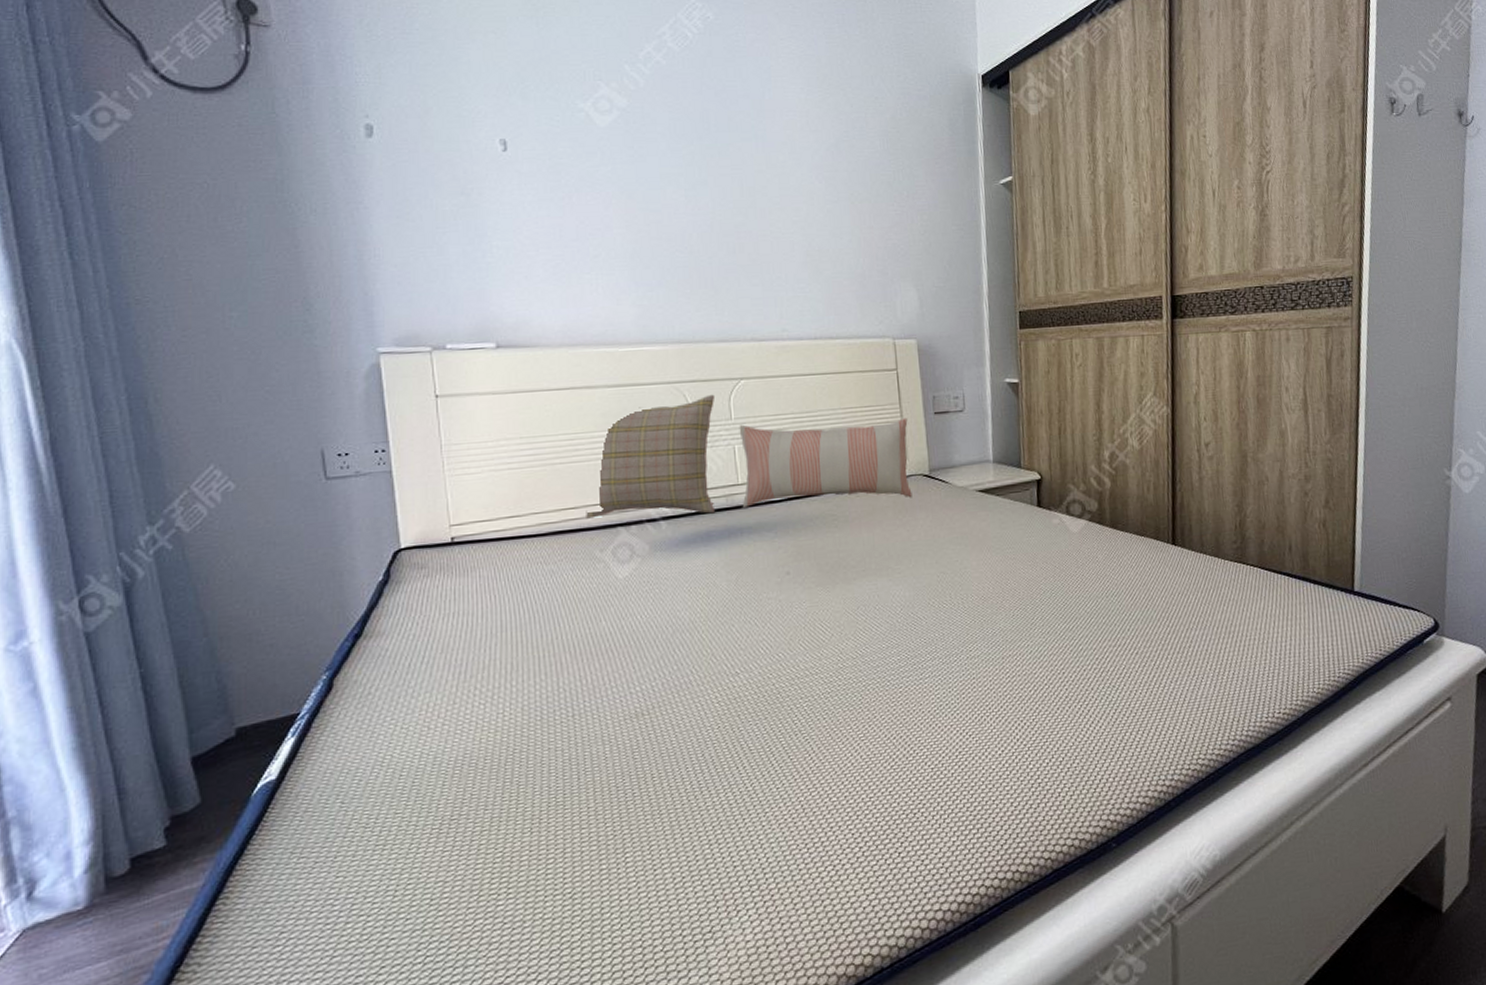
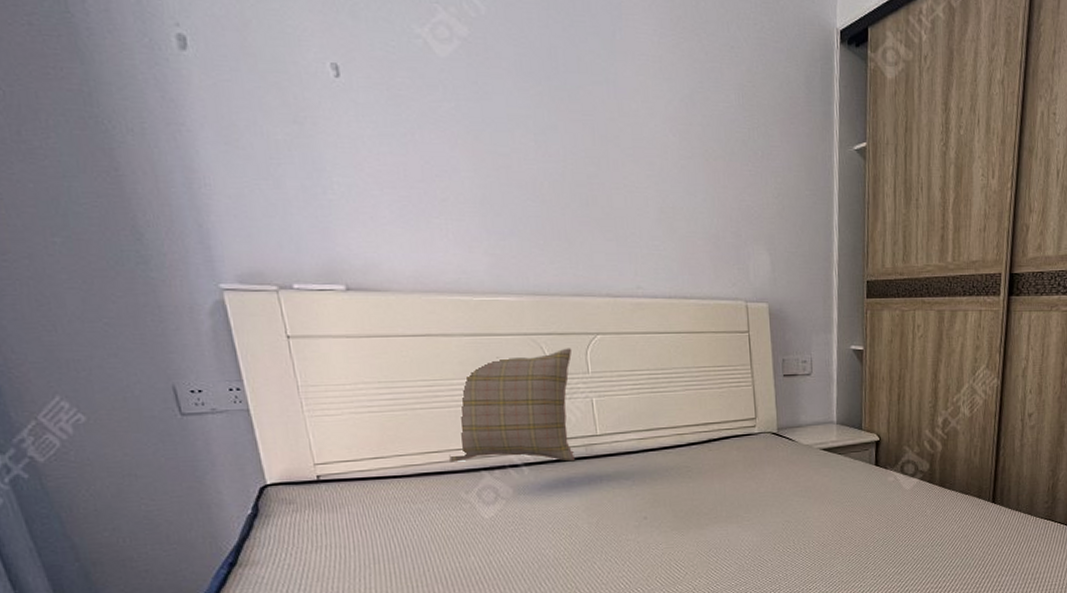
pillow: present [739,417,912,508] -> none [596,378,761,457]

